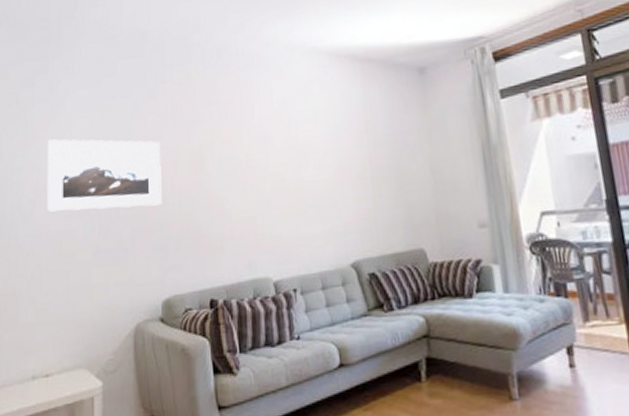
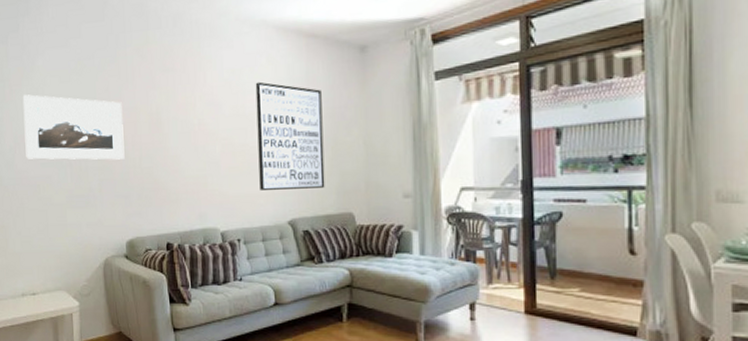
wall art: none [308,110,391,230] -> present [255,81,325,190]

